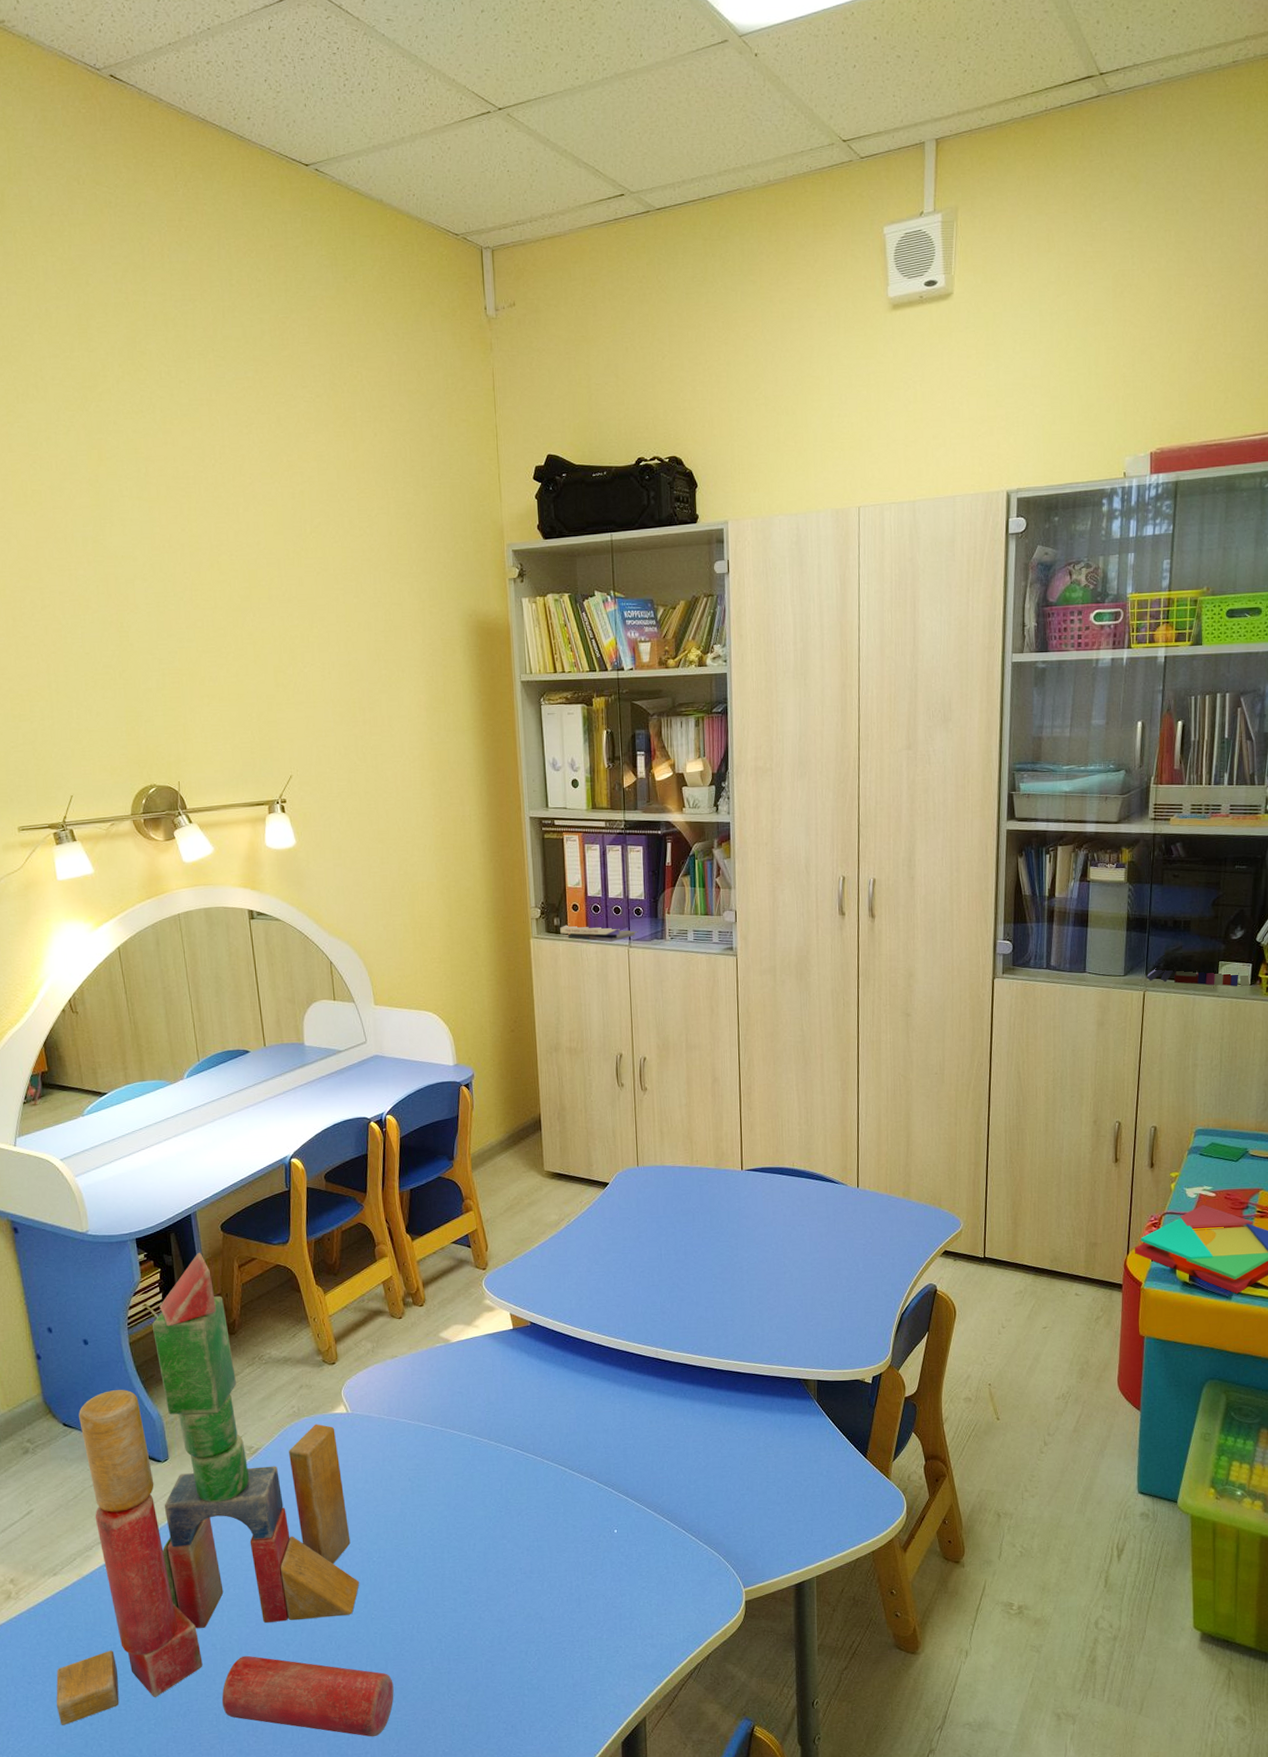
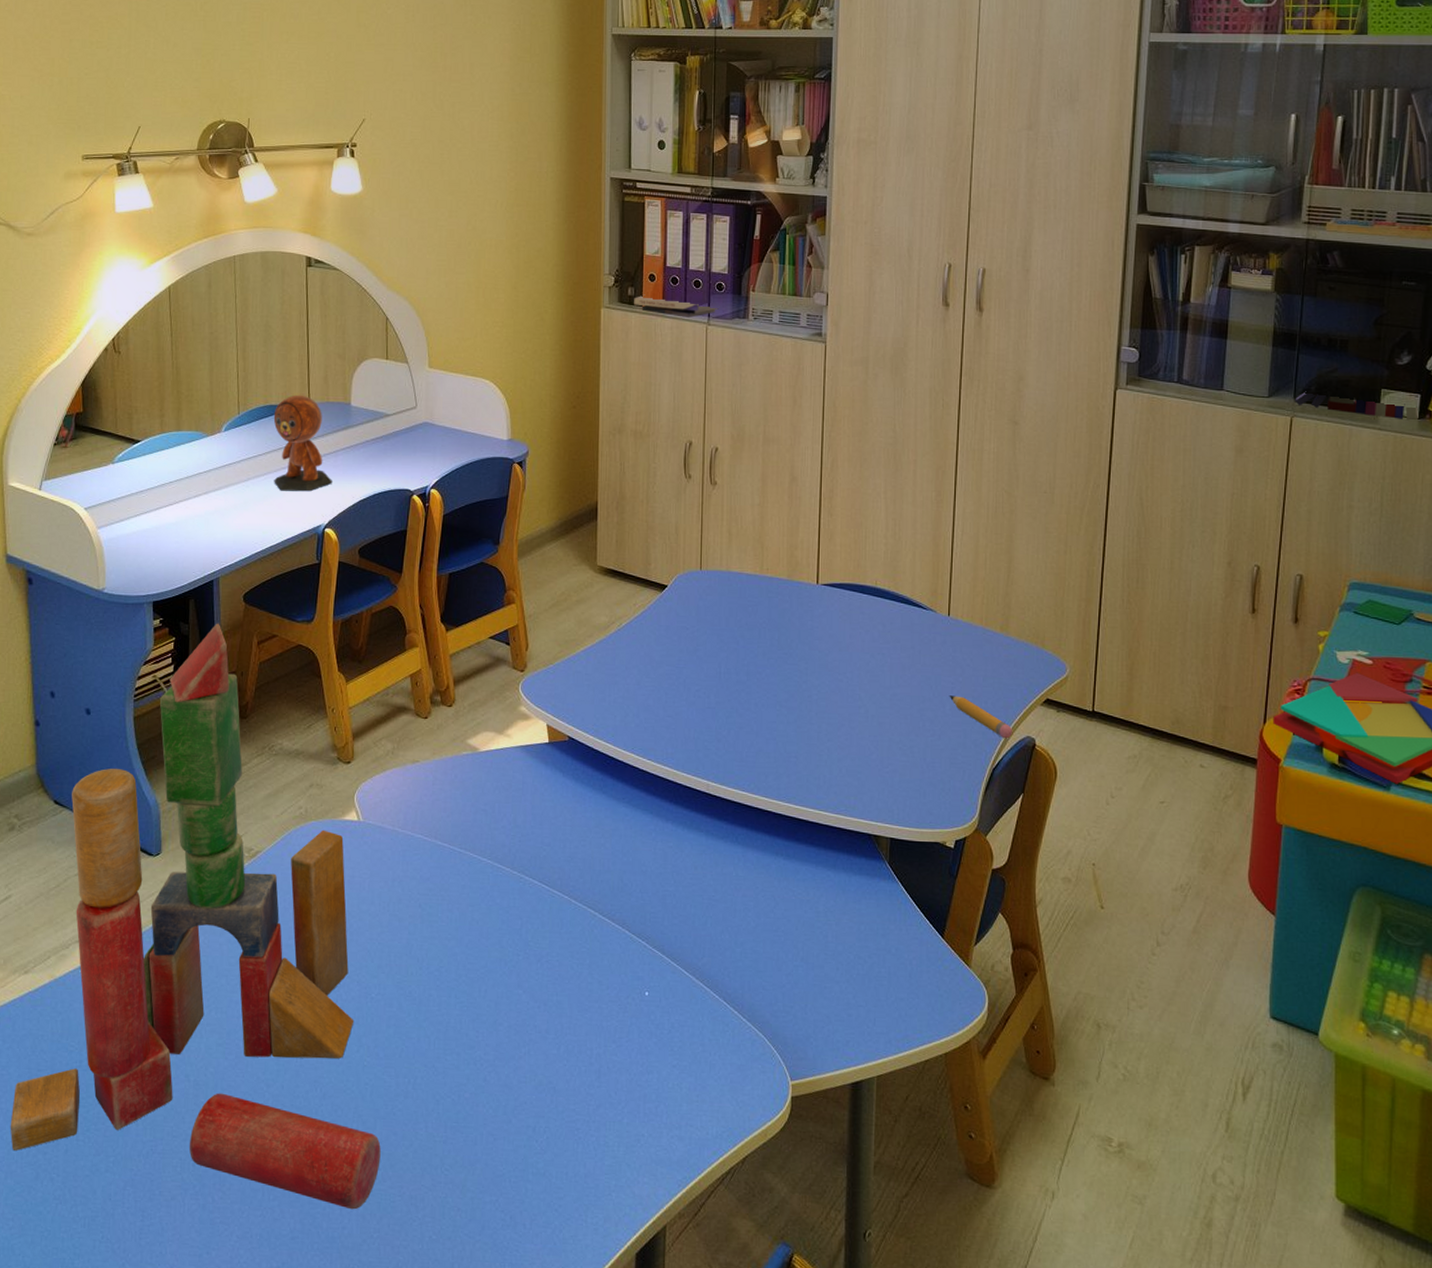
toy bear: none [232,1039,294,1128] -> present [273,394,332,492]
pencil: none [861,1255,917,1288] -> present [949,695,1012,739]

